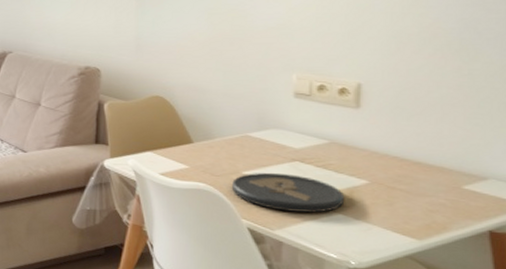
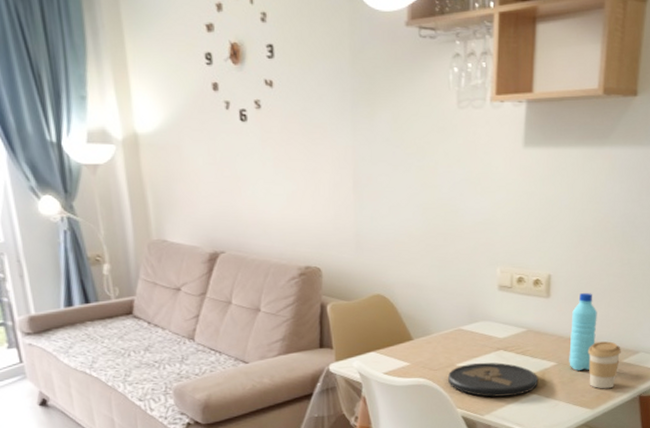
water bottle: none [386,104,425,193] -> present [569,292,597,371]
coffee cup: none [413,162,461,218] -> present [588,341,621,389]

